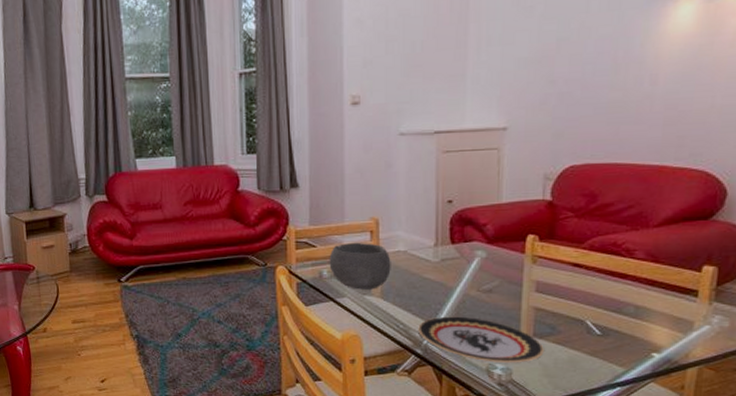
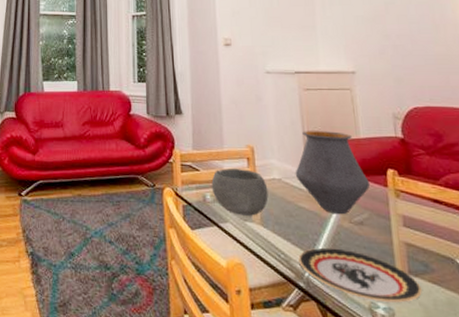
vase: none [423,197,506,284] -> present [295,131,371,215]

